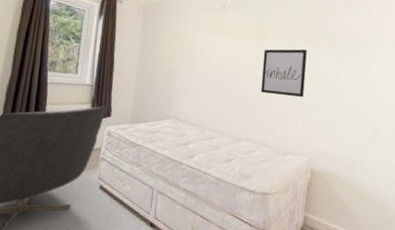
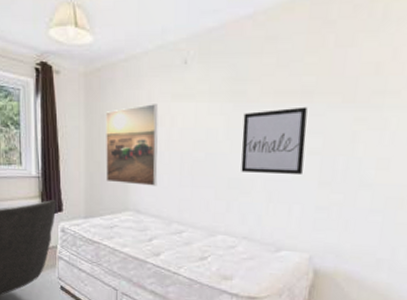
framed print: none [153,35,201,99] -> present [106,104,159,186]

